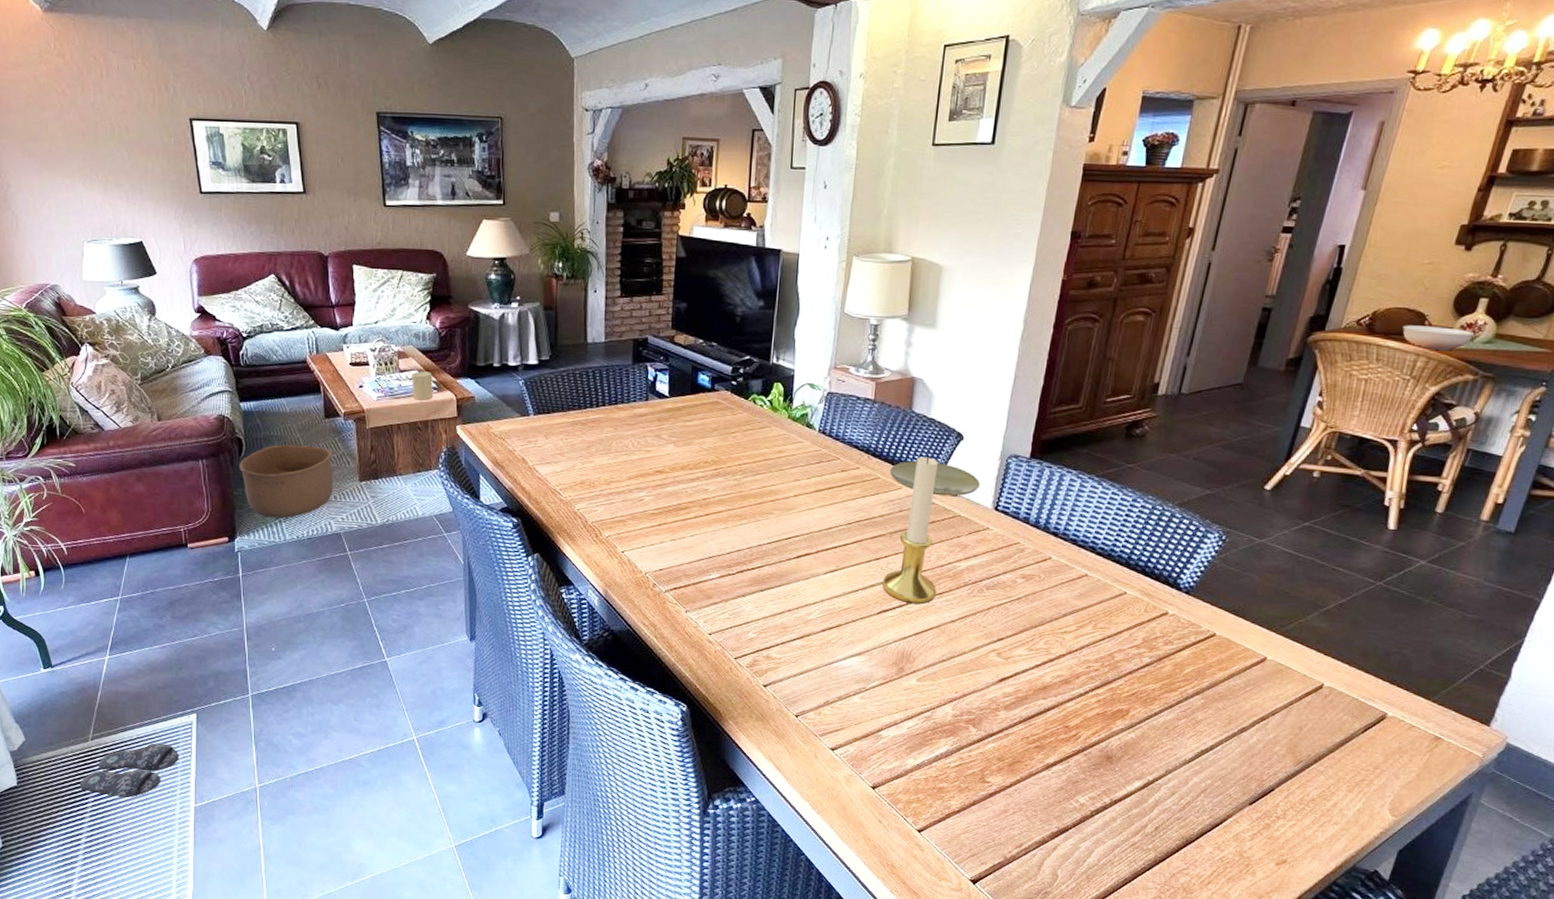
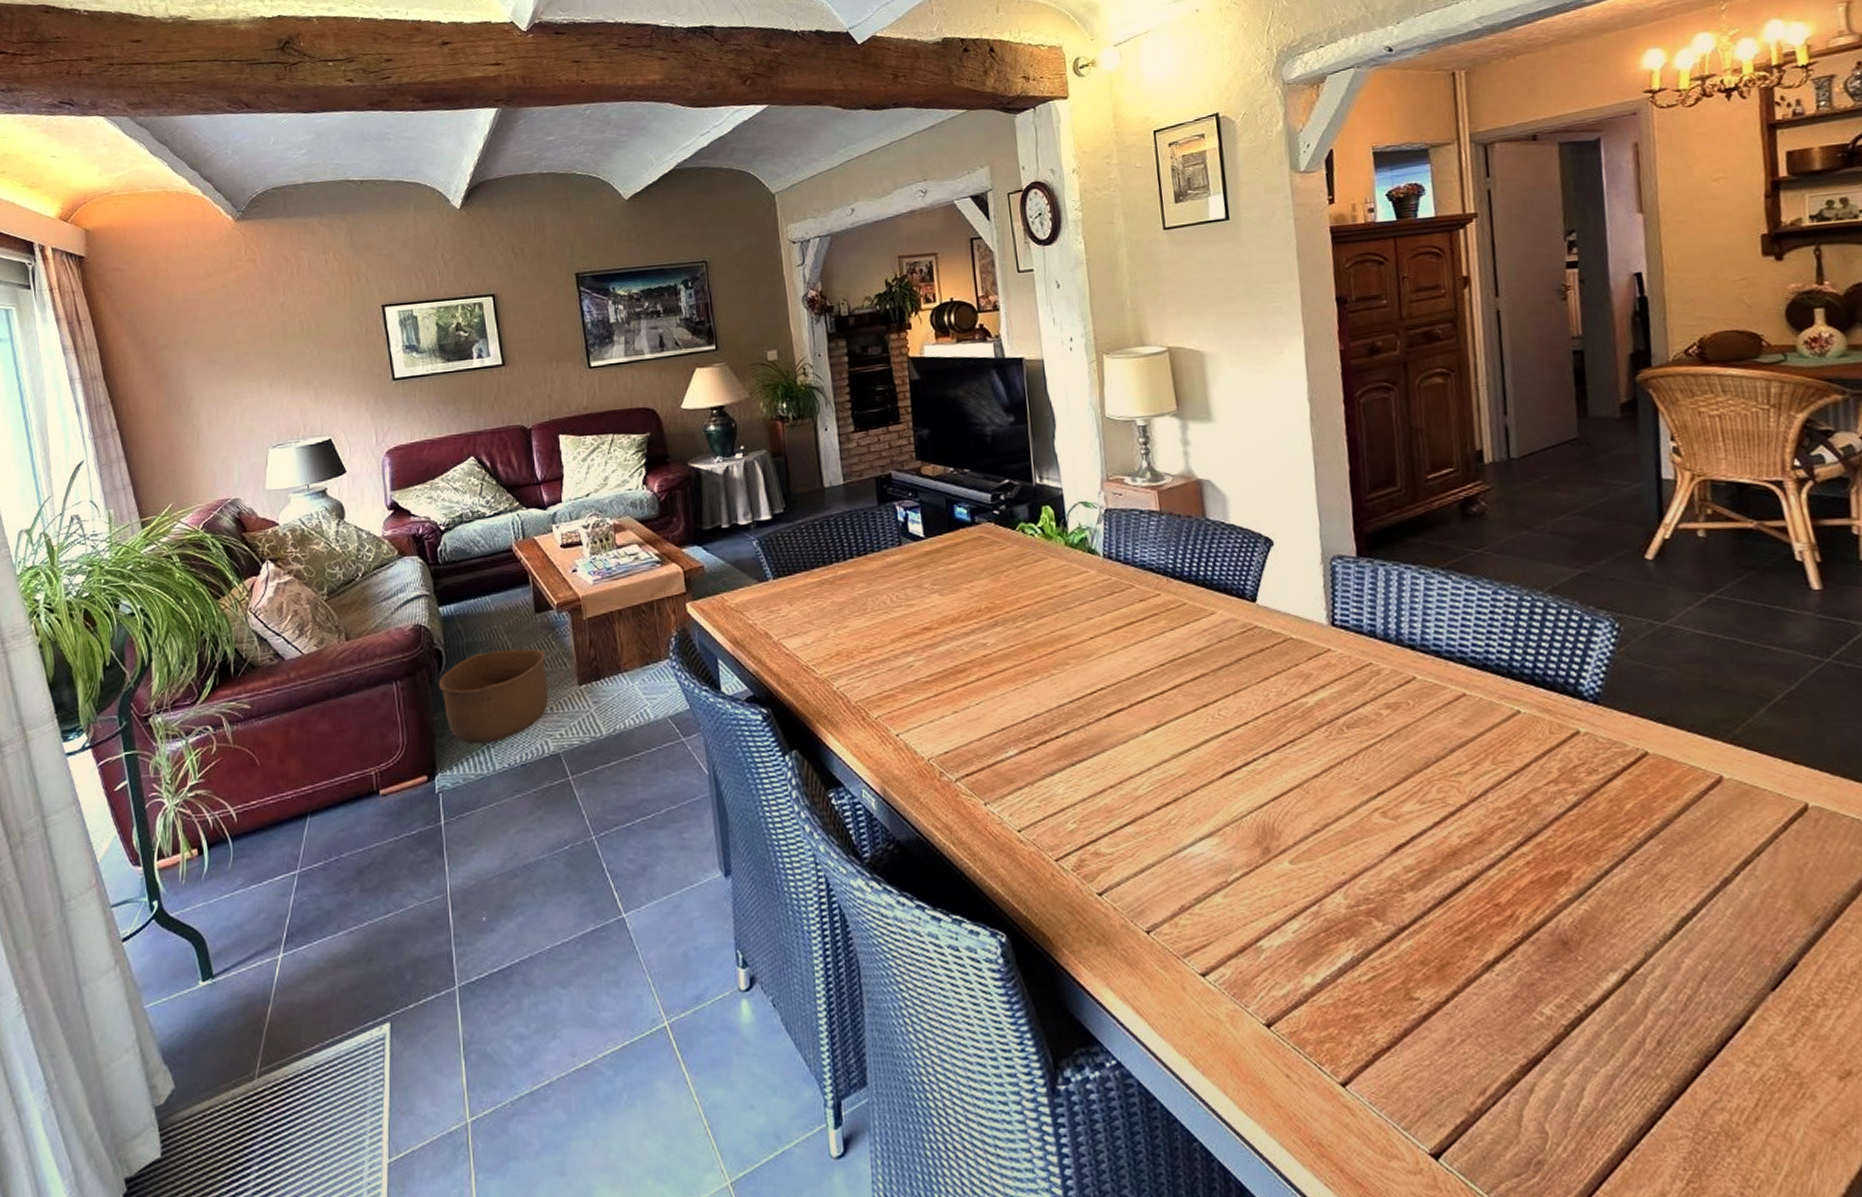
slippers: present [79,743,179,798] -> none [240,1071,368,1159]
candle: present [412,371,434,401] -> none [631,544,657,579]
candle holder: present [882,454,938,605] -> none [1217,567,1288,760]
plate: present [889,461,981,497] -> none [1195,576,1307,617]
bowl: present [1402,325,1475,351] -> none [1738,345,1824,373]

